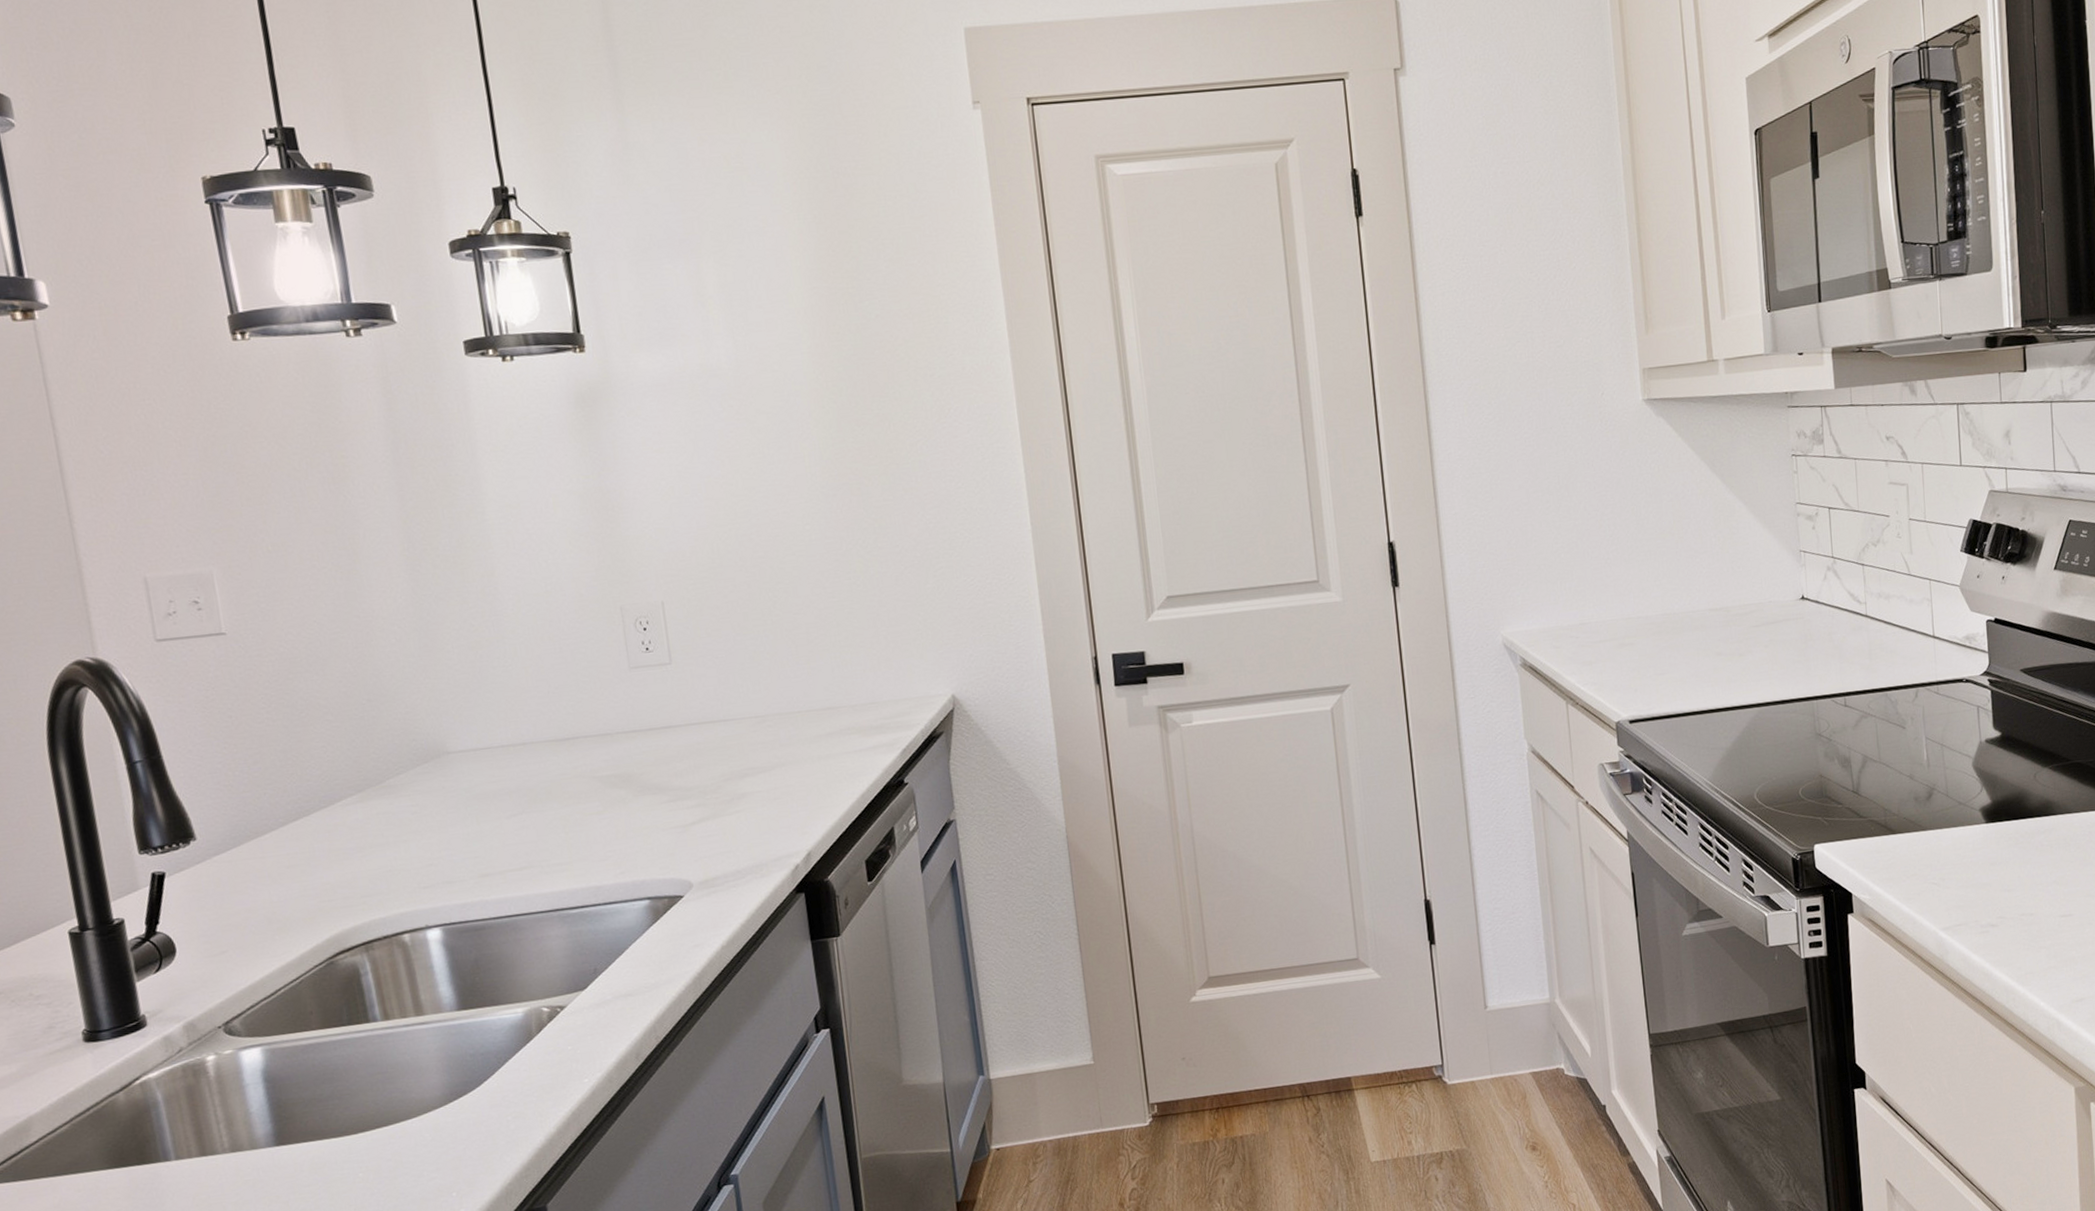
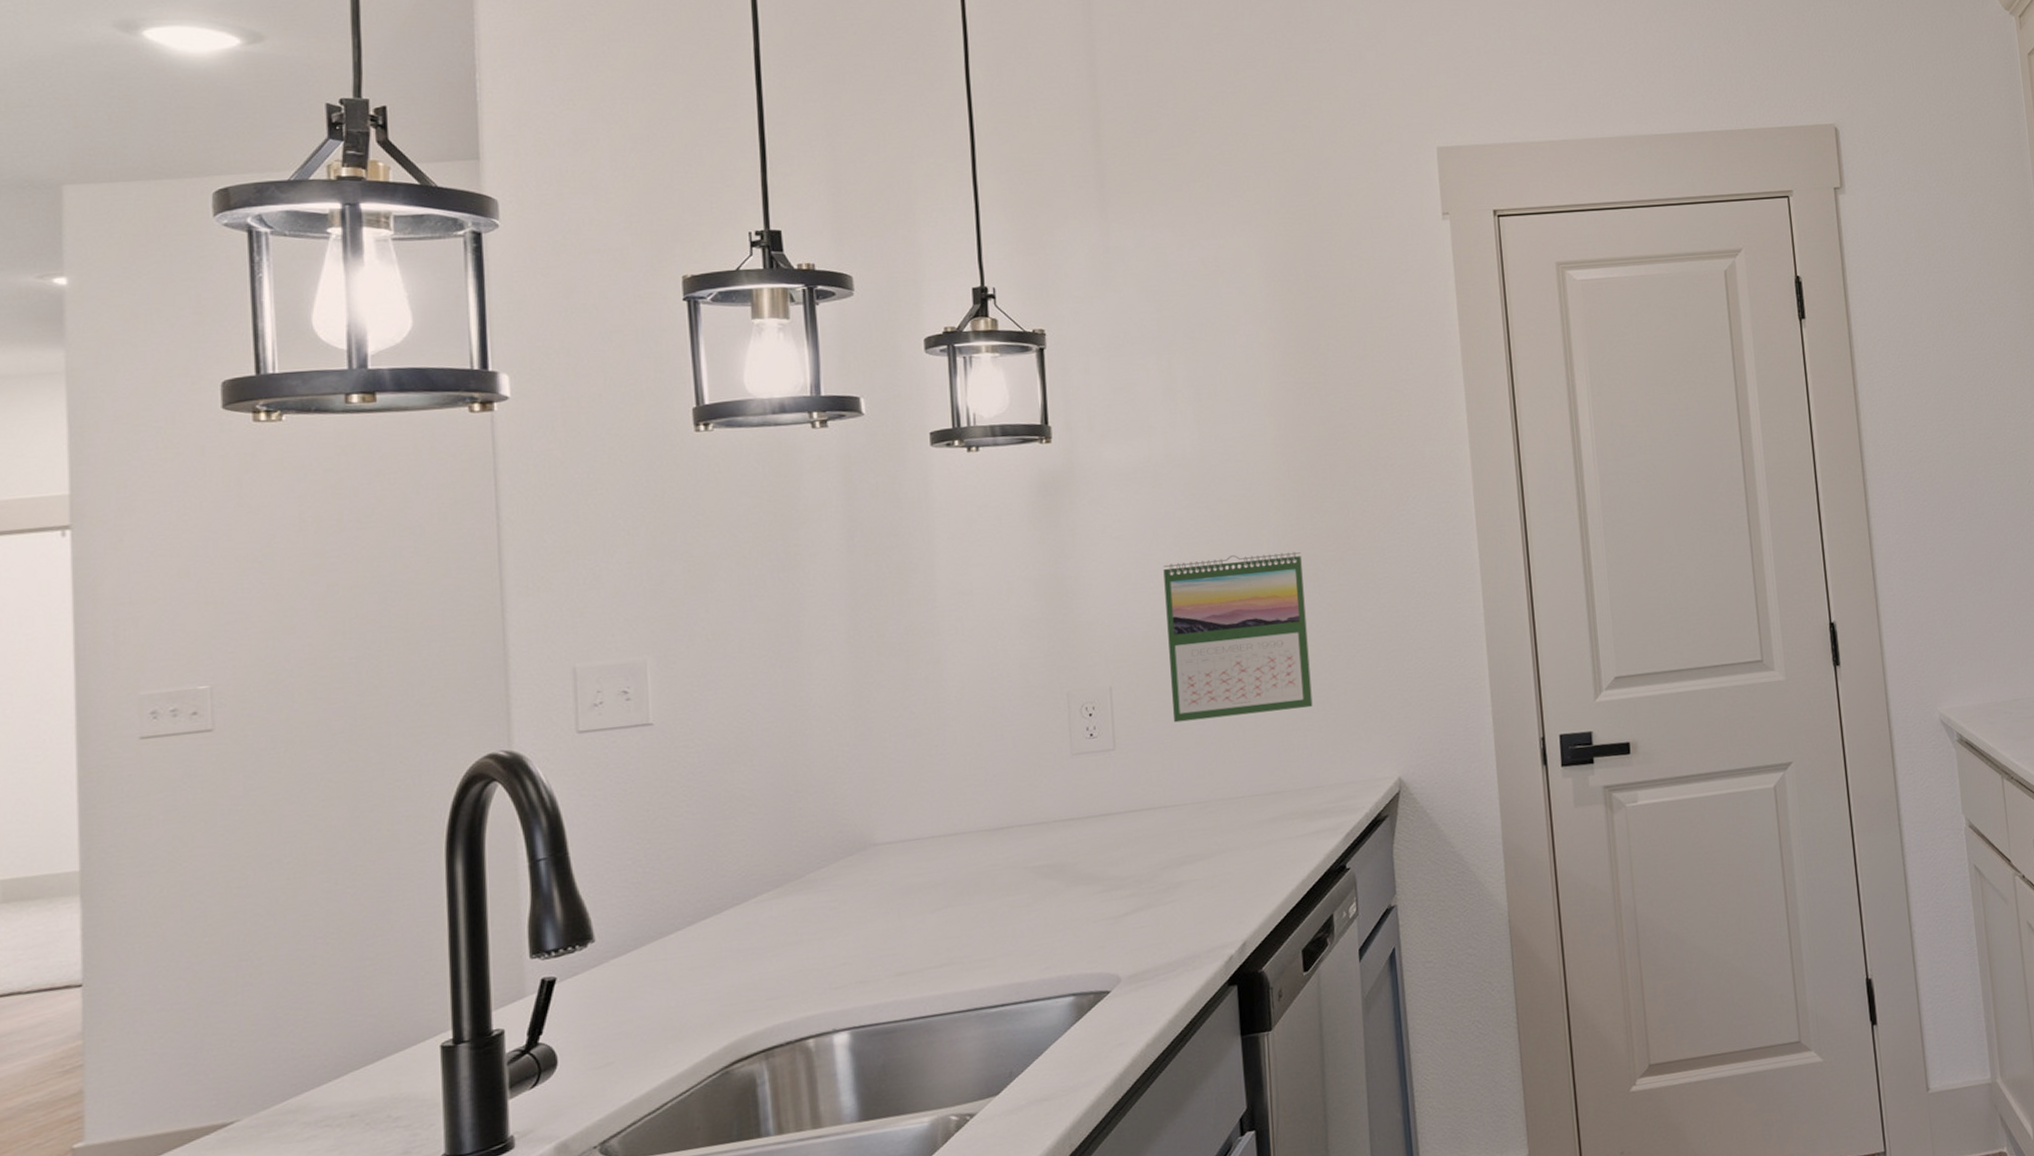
calendar: none [706,465,863,638] -> present [1163,551,1313,723]

